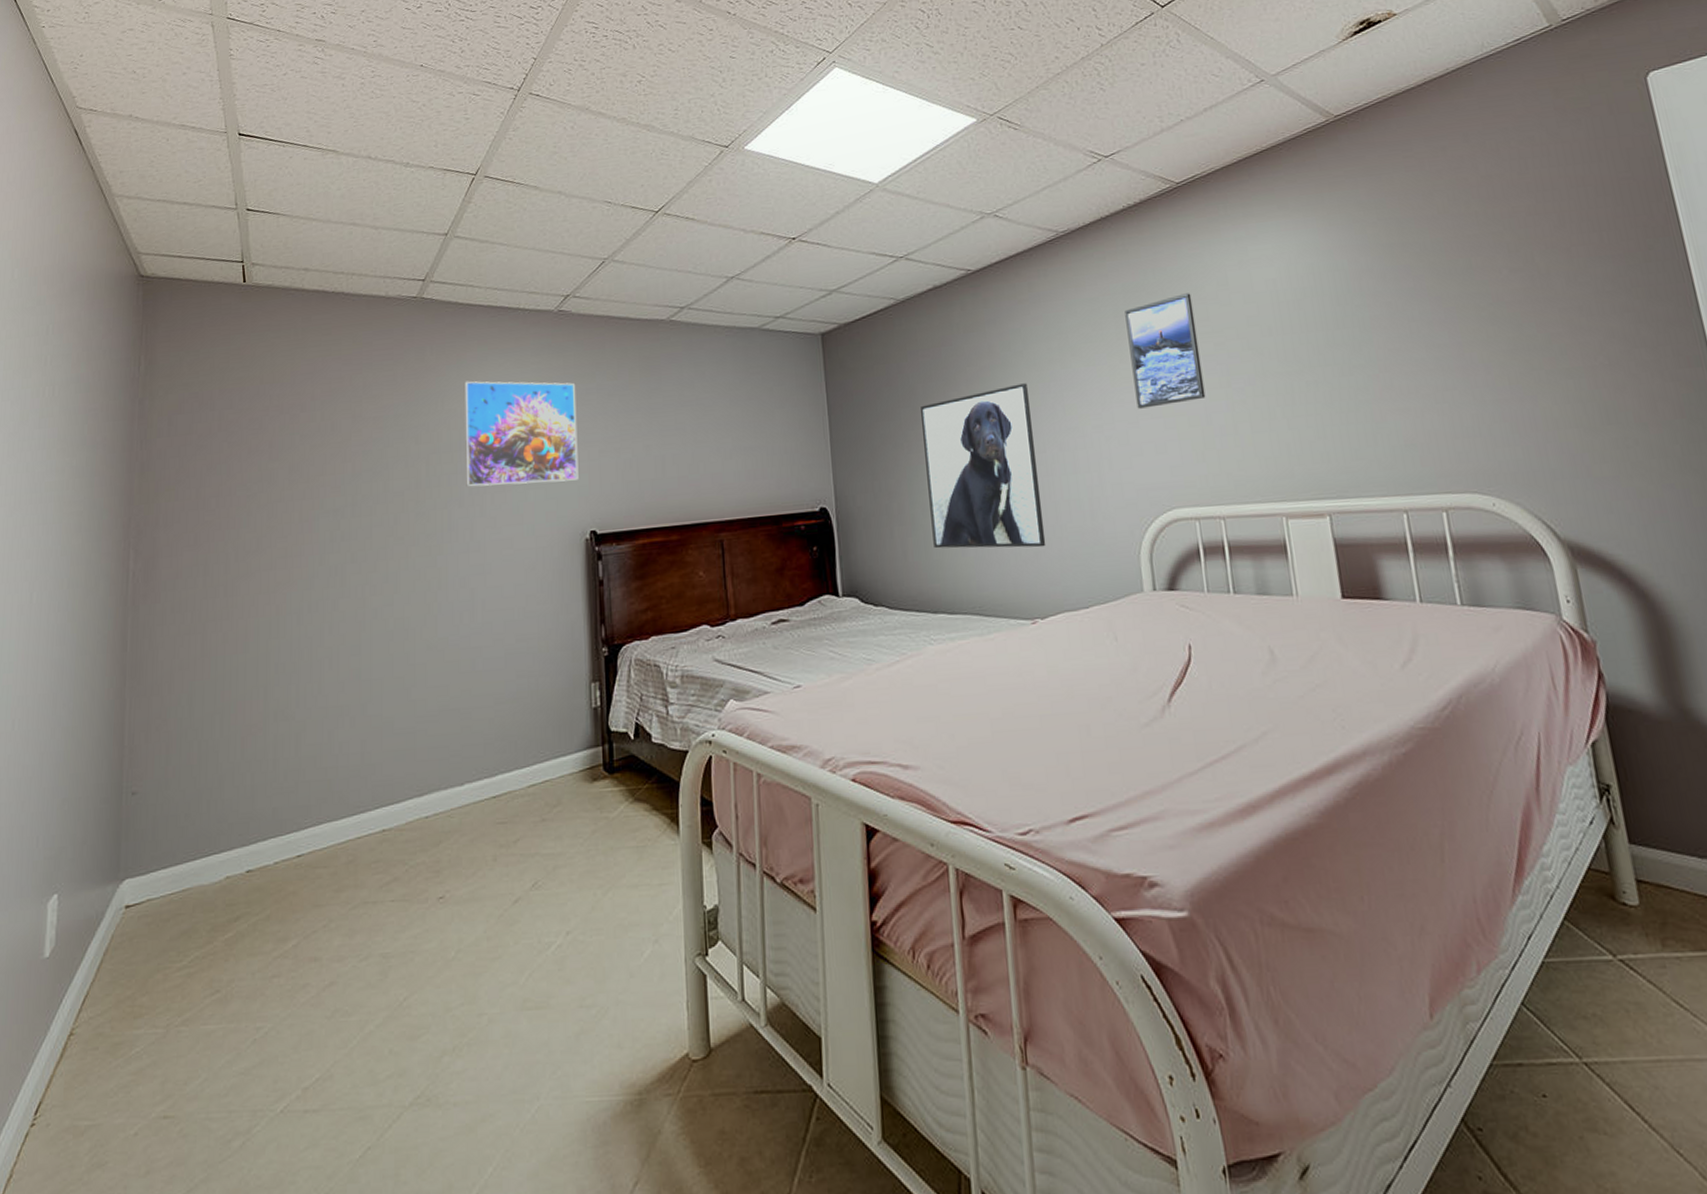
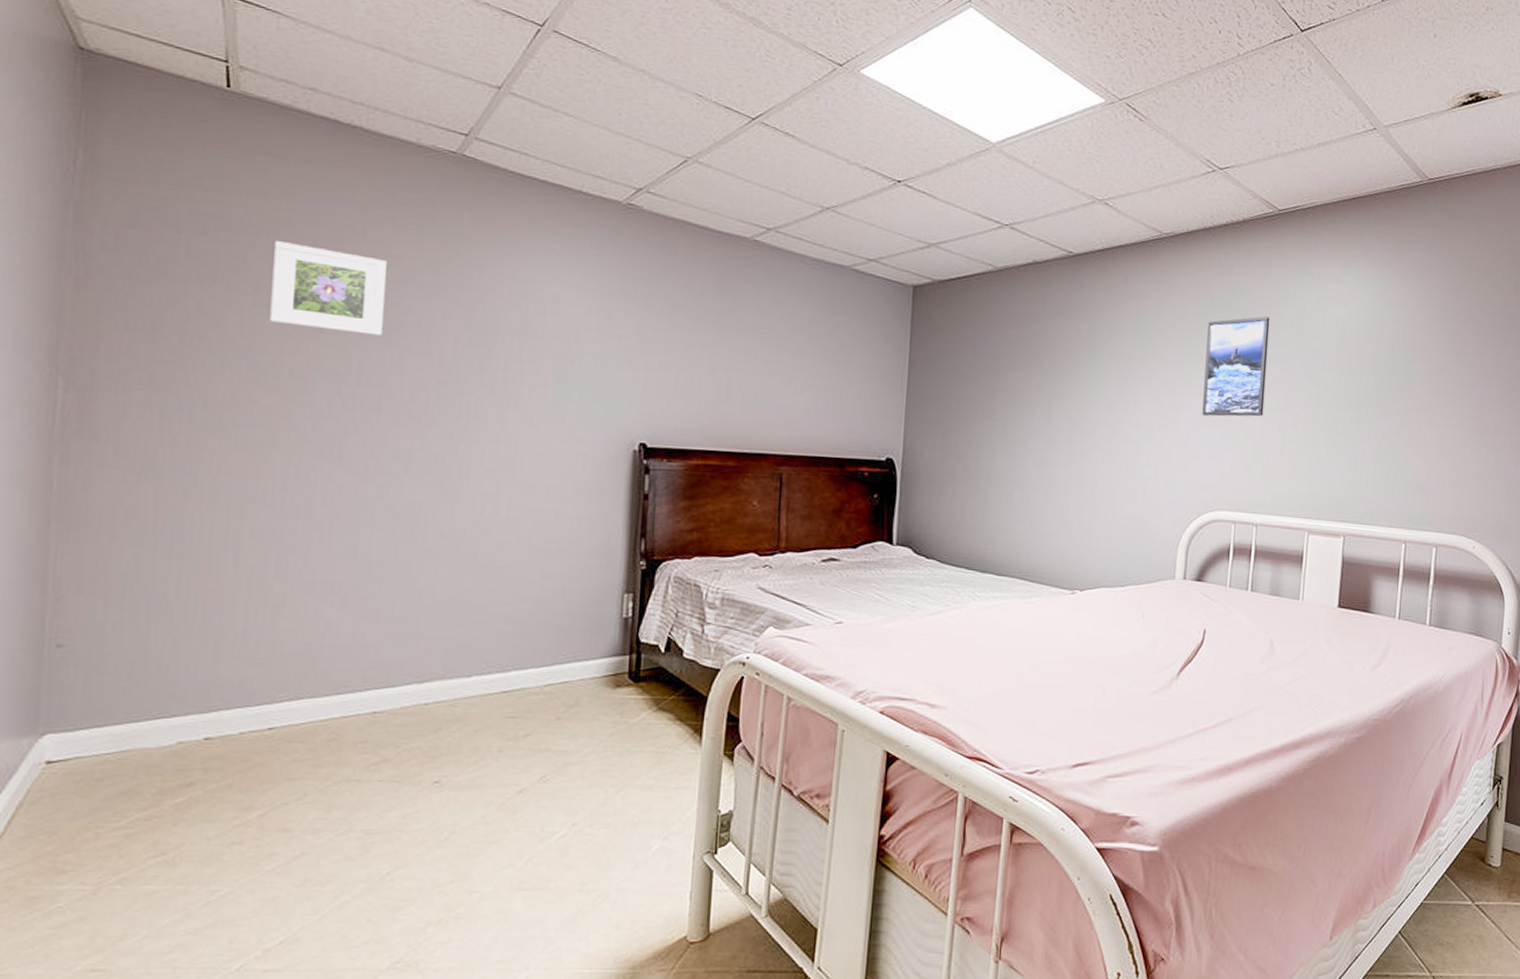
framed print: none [282,401,369,473] -> present [269,240,387,336]
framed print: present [464,381,579,487] -> none [500,259,639,388]
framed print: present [921,383,1046,549] -> none [992,372,1106,527]

